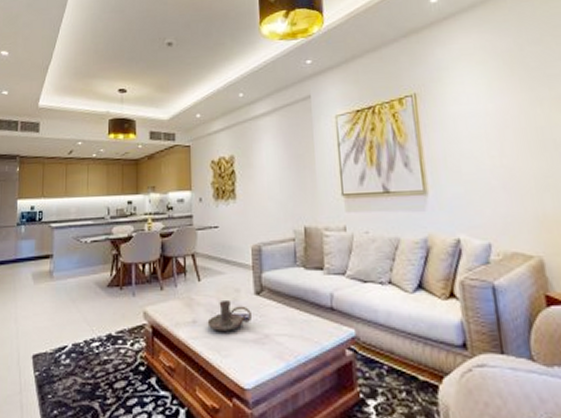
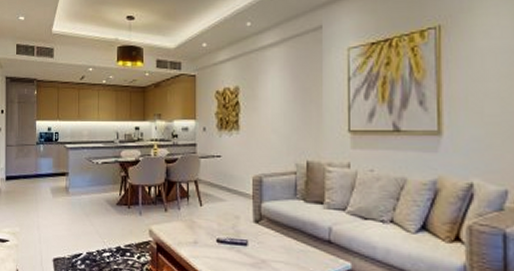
candle holder: present [207,301,253,331] -> none [207,226,251,254]

